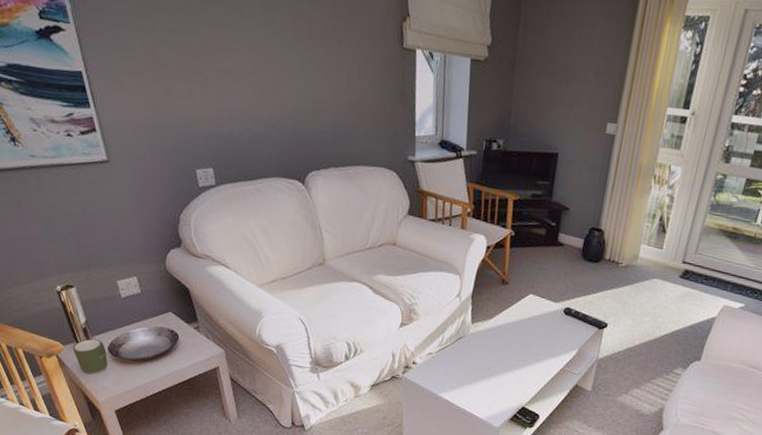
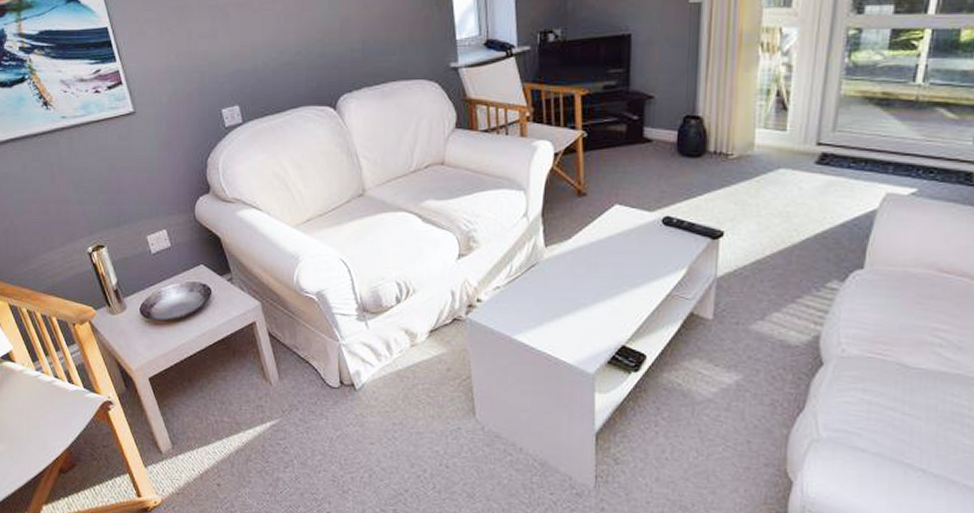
mug: present [72,338,108,375] -> none [104,300,140,340]

